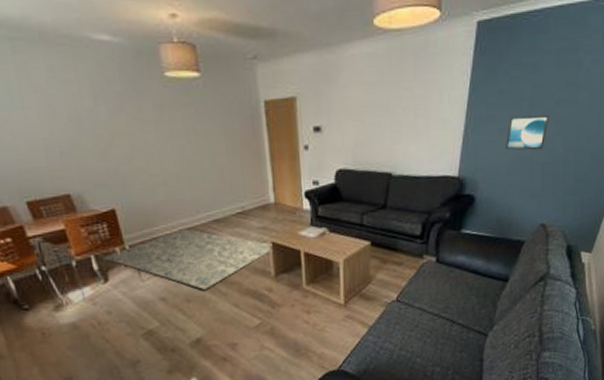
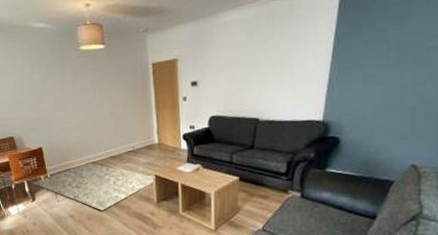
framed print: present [506,115,550,150] -> none [372,62,420,96]

